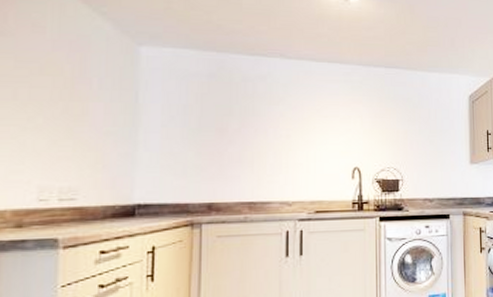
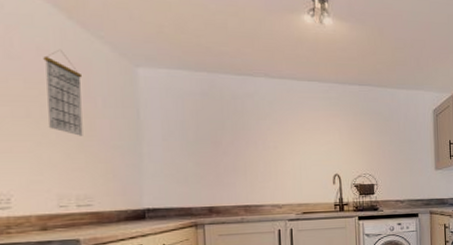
calendar: none [35,27,80,121] -> present [43,50,83,136]

